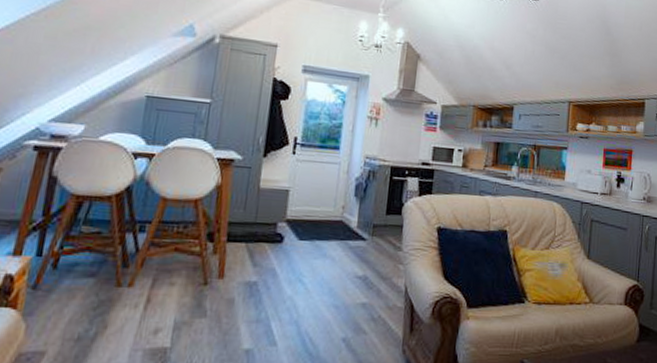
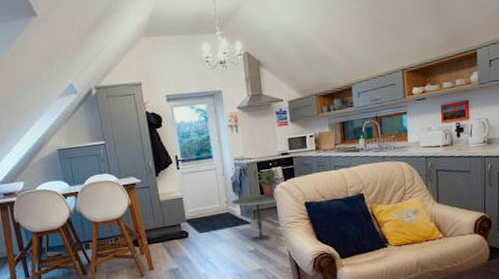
side table: none [348,205,405,267] -> present [231,194,277,242]
potted plant: none [387,177,415,212] -> present [257,168,280,197]

